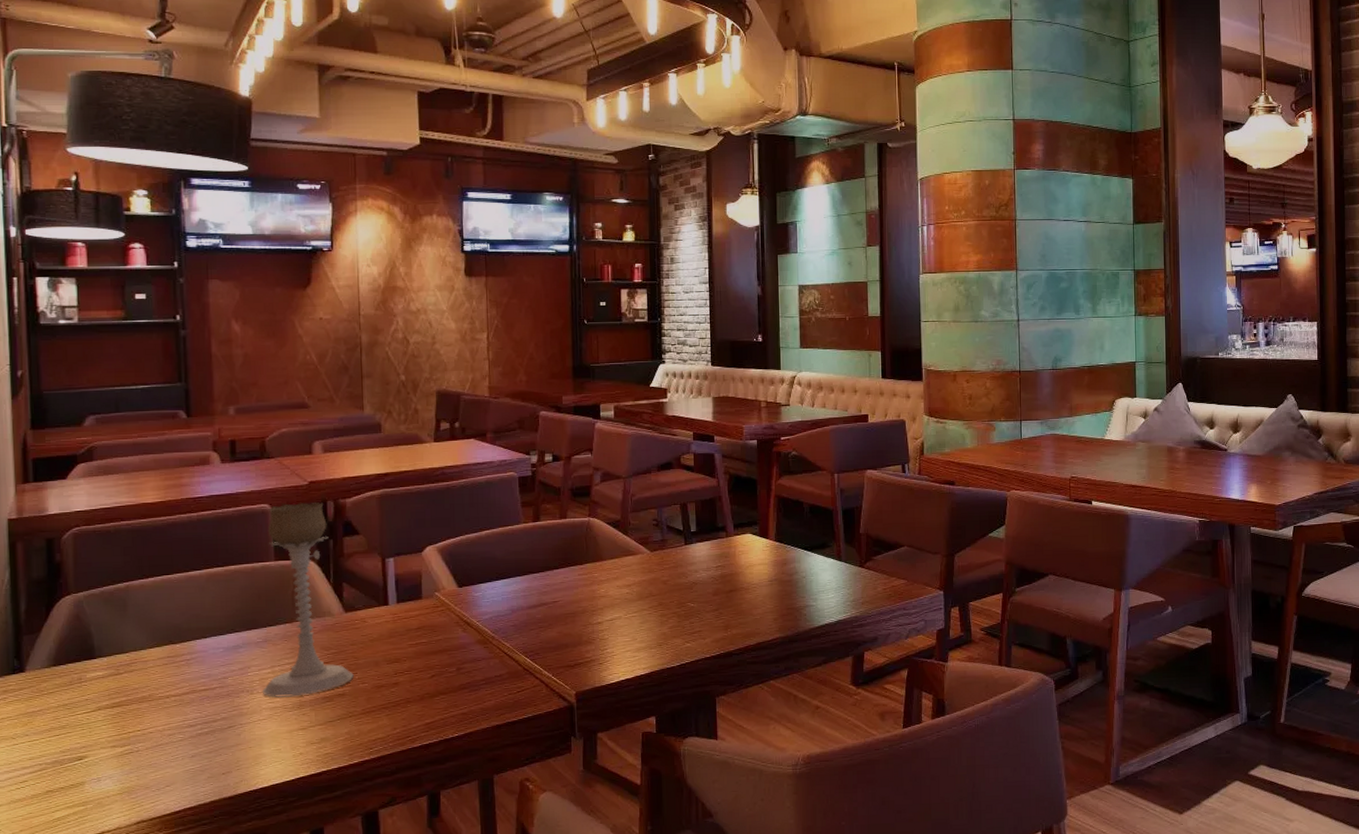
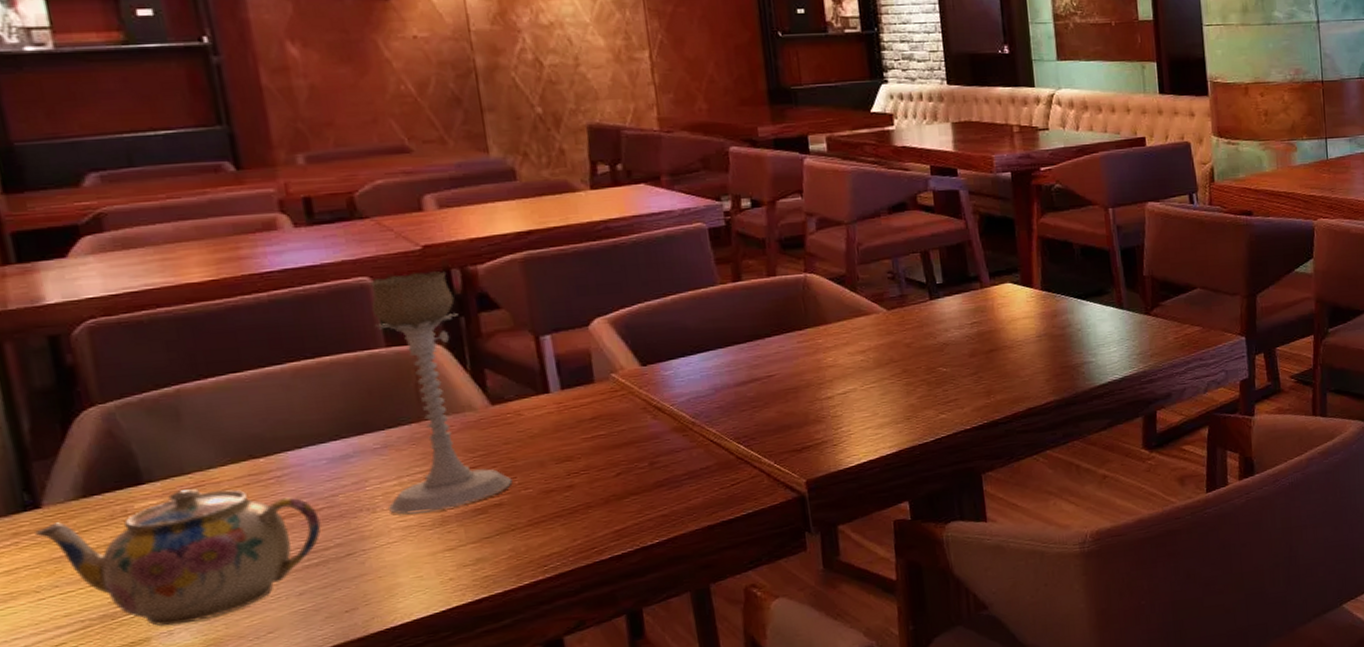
teapot: none [17,664,213,774] -> present [33,488,321,627]

